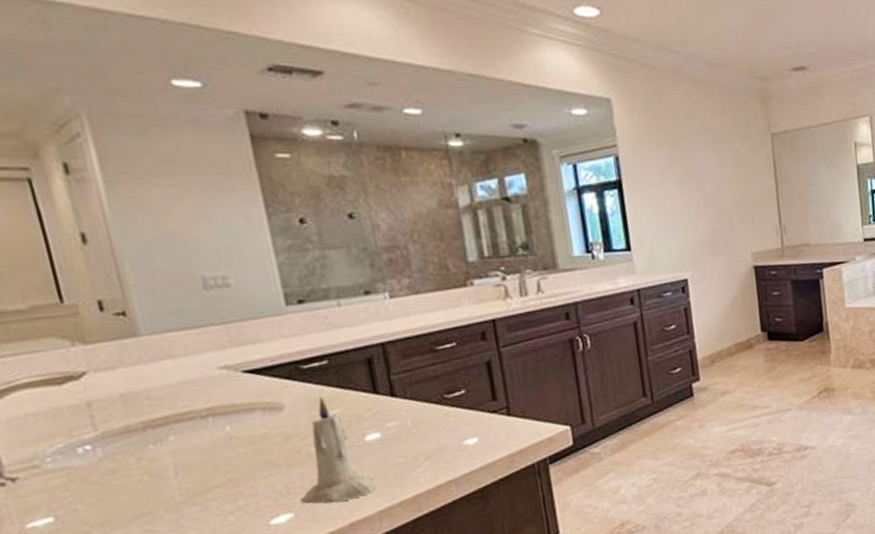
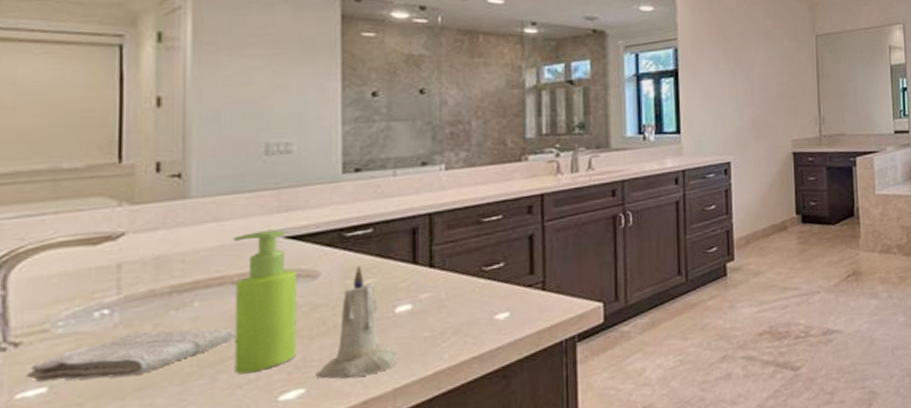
washcloth: none [30,460,218,513] -> present [26,328,236,383]
soap dispenser: none [191,365,278,501] -> present [232,230,296,373]

